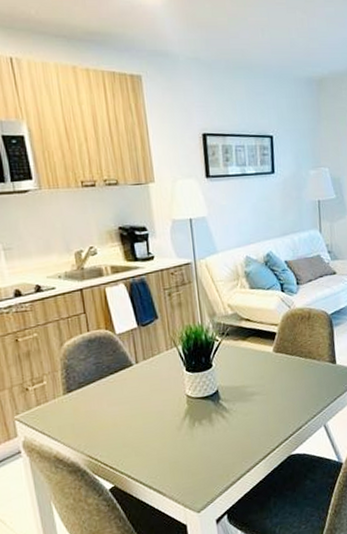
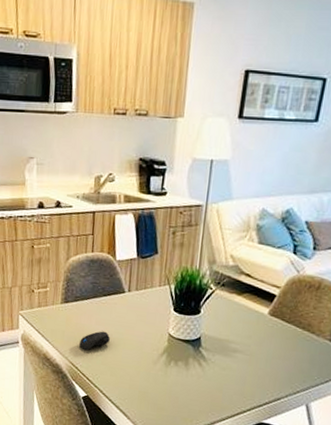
computer mouse: none [94,411,127,438] -> present [79,331,110,351]

